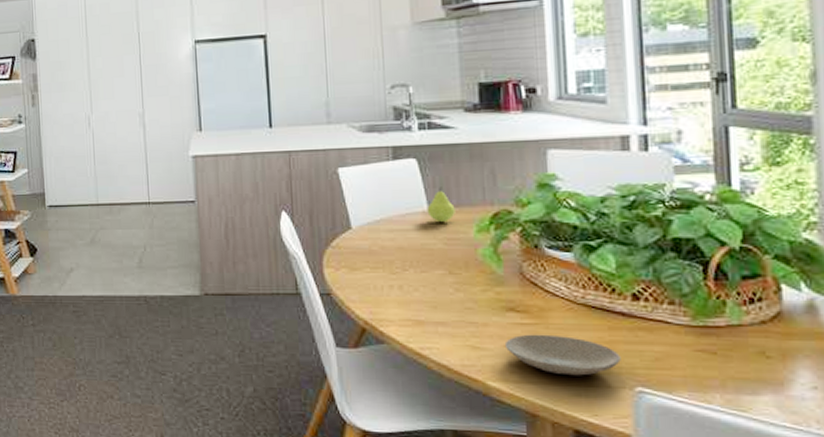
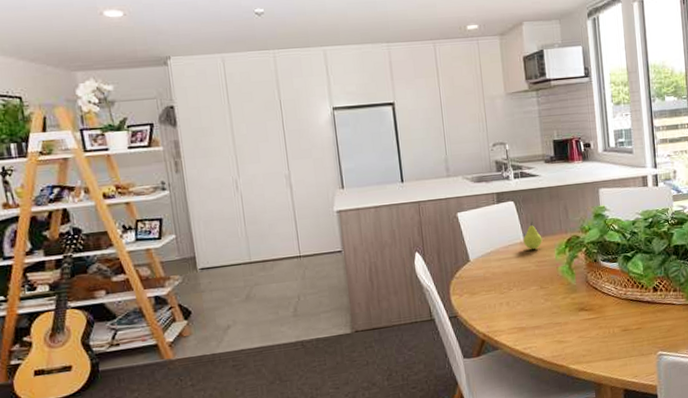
plate: present [504,334,621,376] -> none [579,323,649,352]

